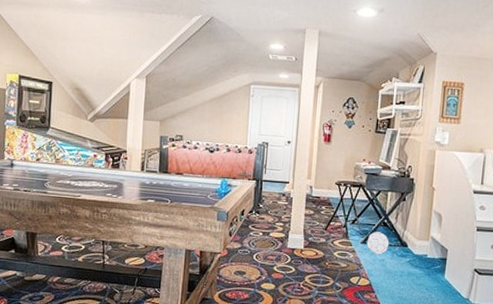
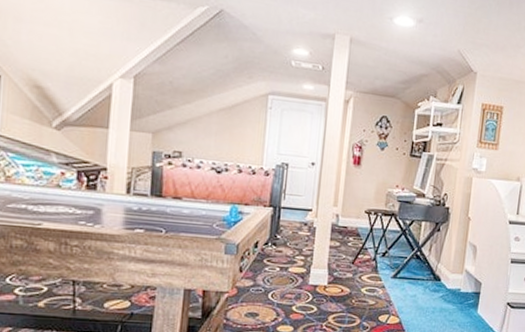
ball: present [366,231,390,255] -> none [397,265,422,290]

